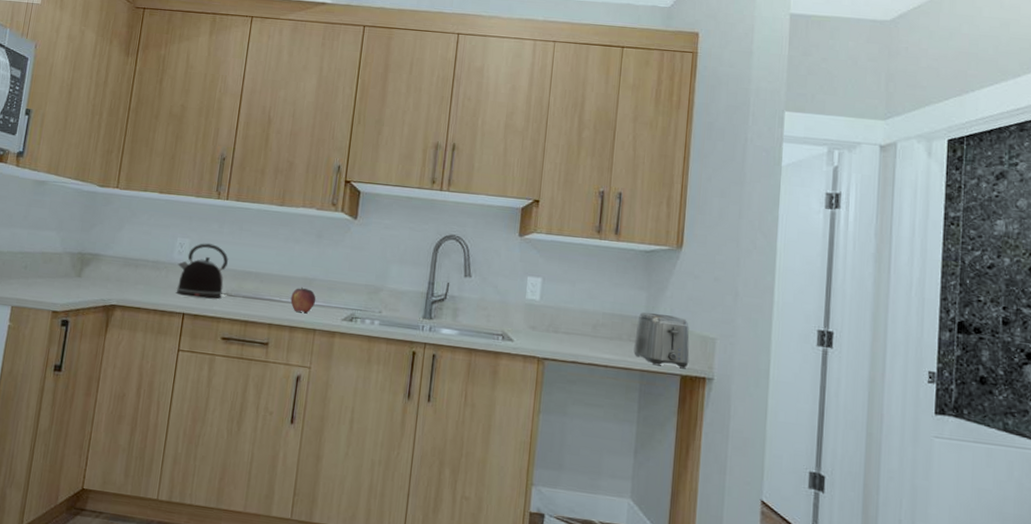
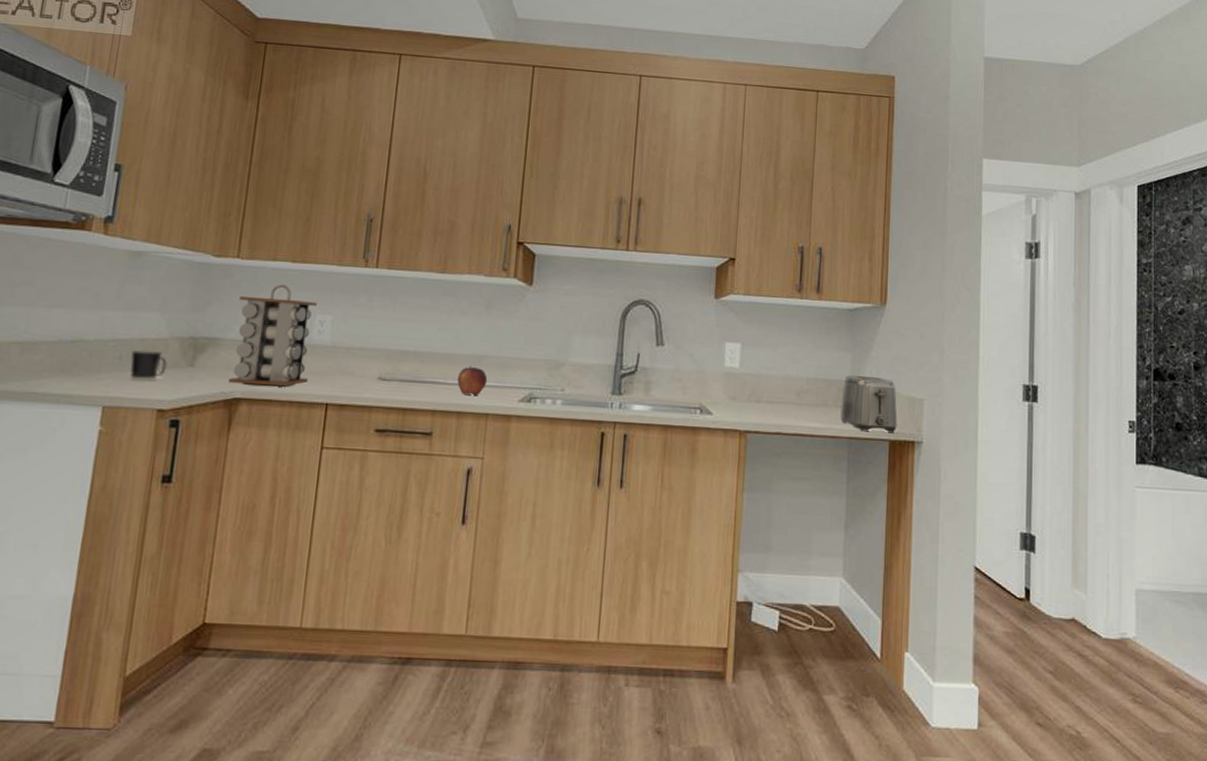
mug: none [32,260,61,287] -> present [130,349,167,381]
spice rack: none [107,211,178,298] -> present [228,284,317,388]
kettle: present [176,243,228,299] -> none [316,319,380,385]

